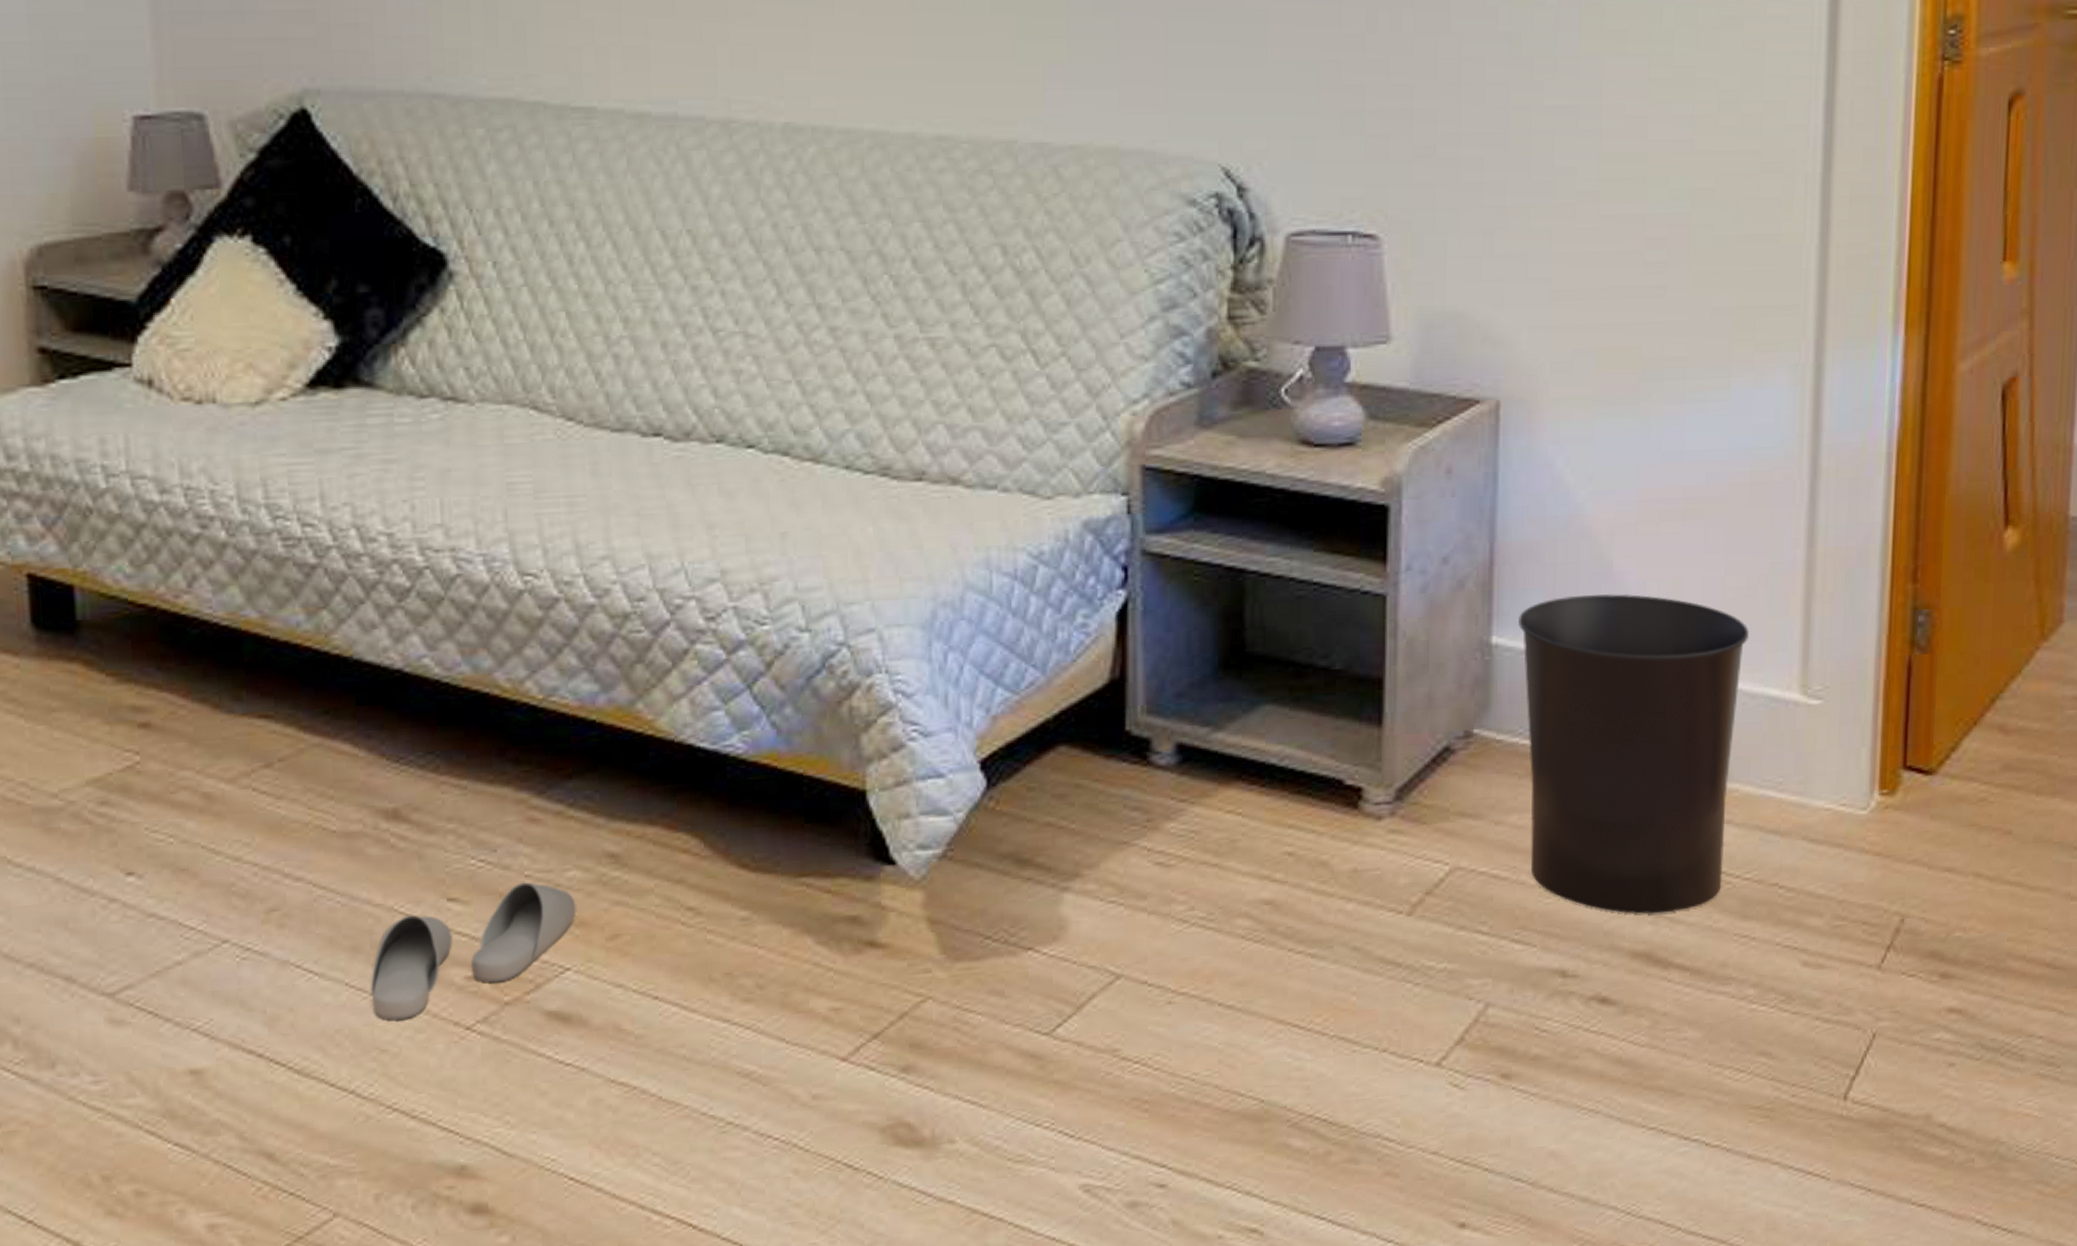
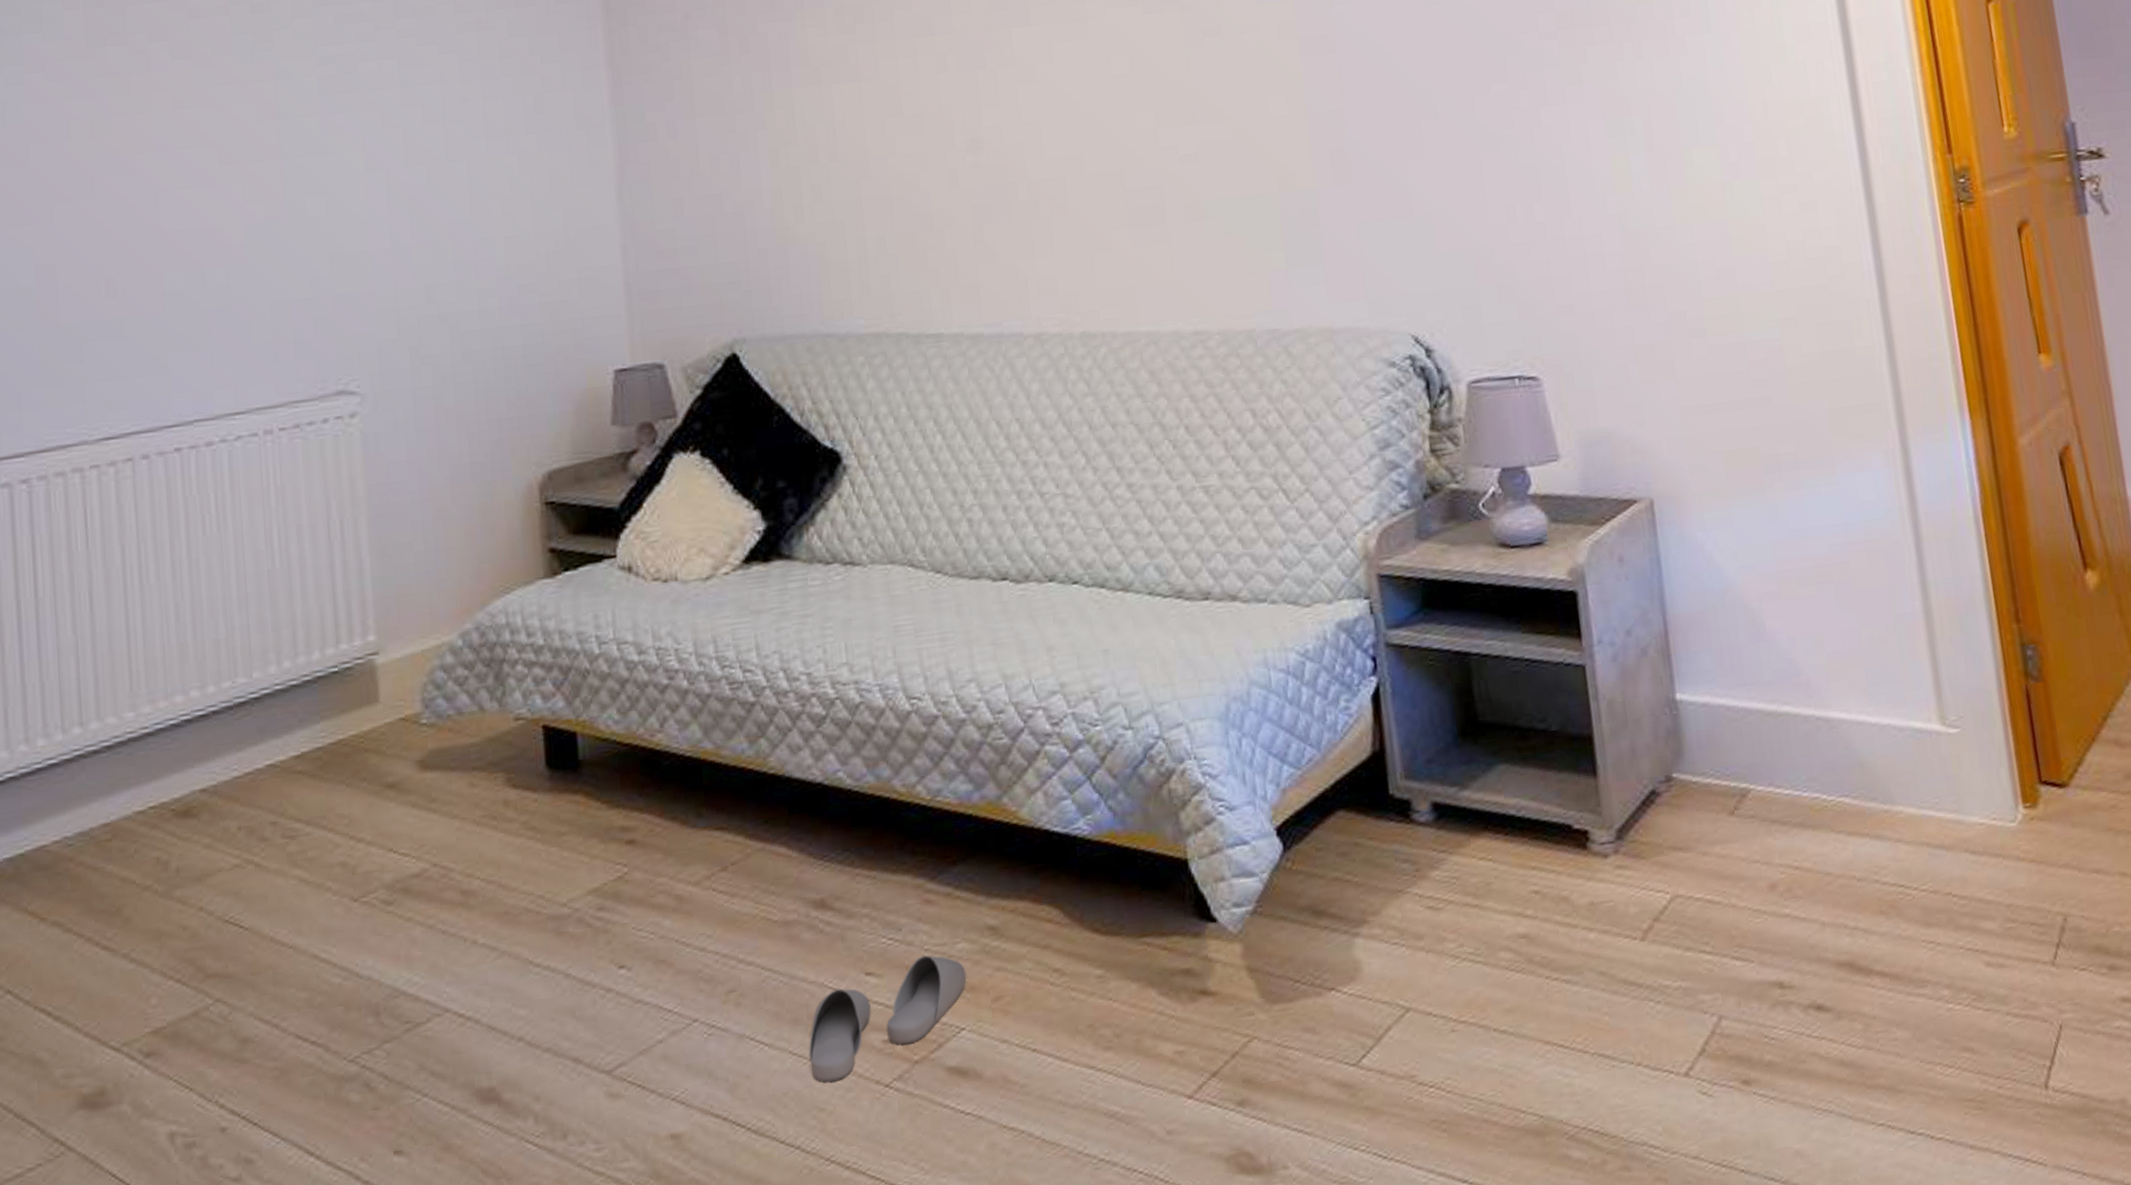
waste bin: present [1518,593,1749,914] -> none [1695,649,1904,928]

